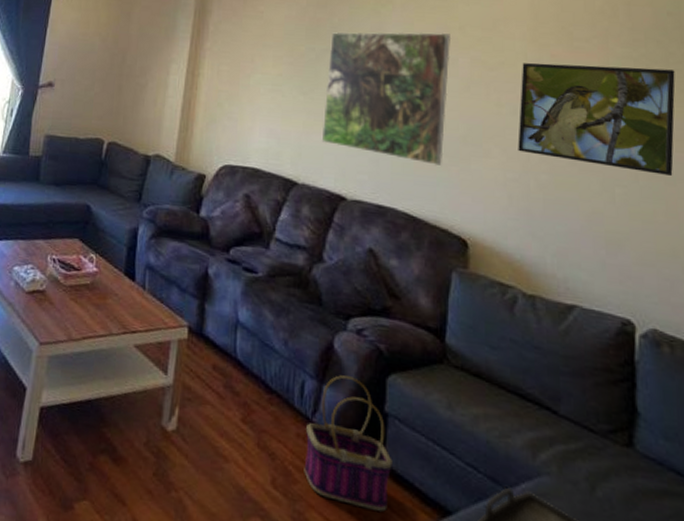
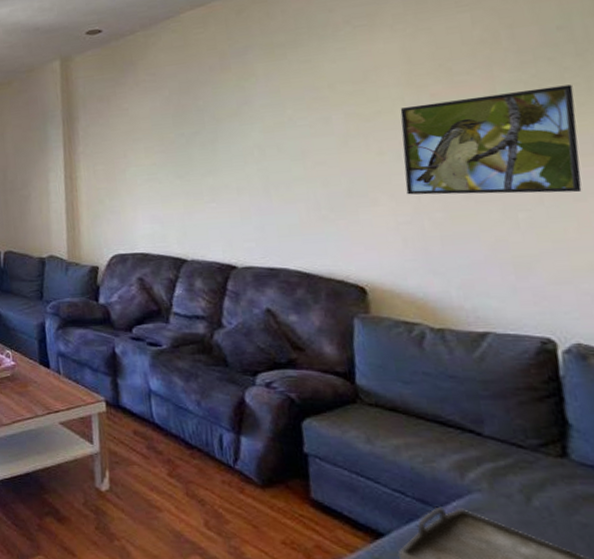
basket: present [304,375,392,512] -> none [230,425,320,540]
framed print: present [321,31,452,167] -> none [198,94,329,223]

